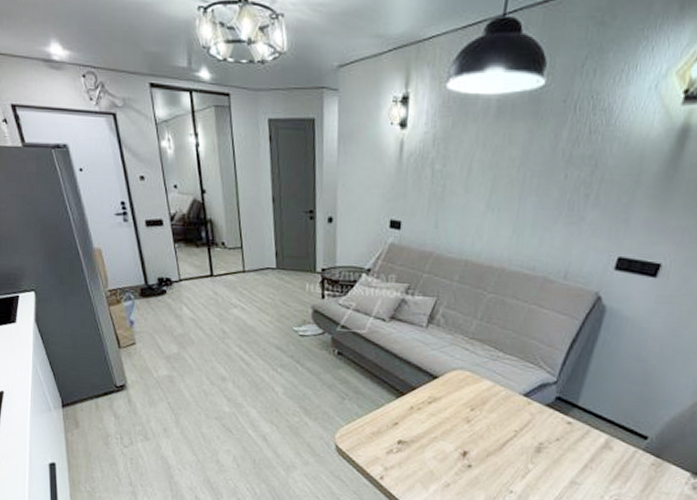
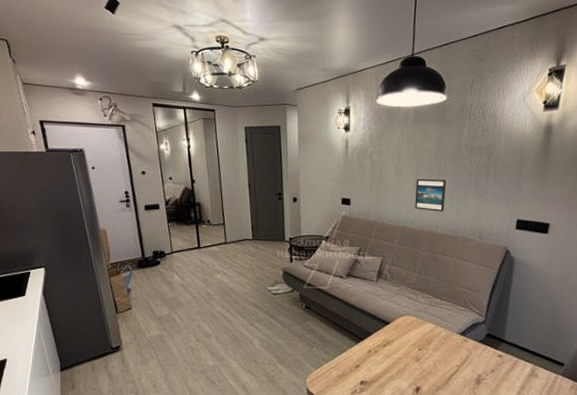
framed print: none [484,197,530,243] -> present [415,178,446,212]

